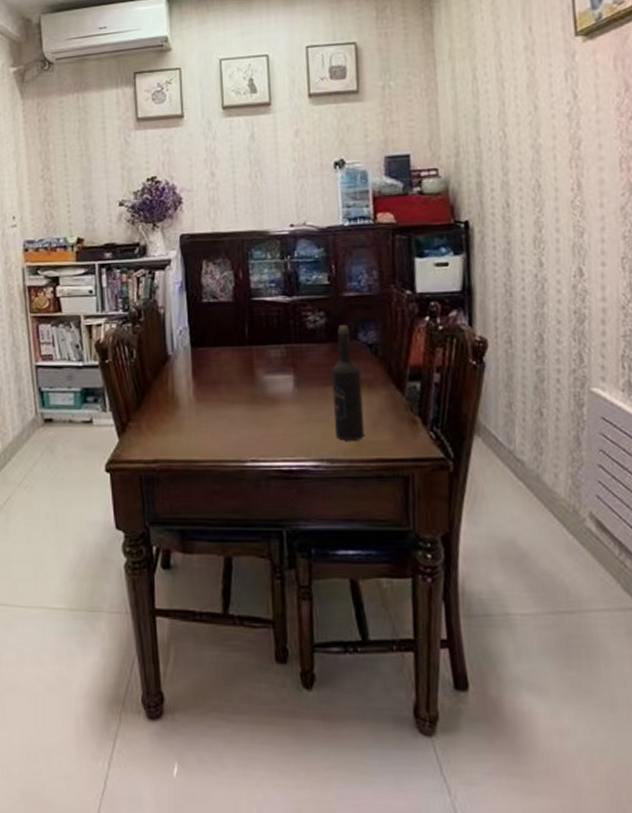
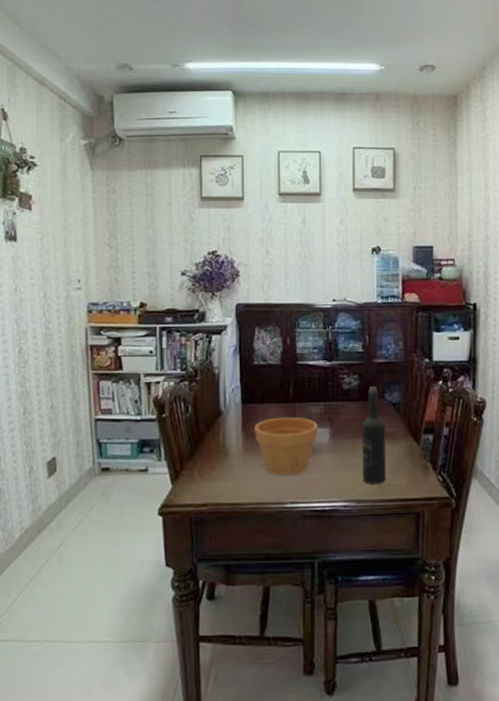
flower pot: none [207,361,280,430] -> present [255,417,318,476]

